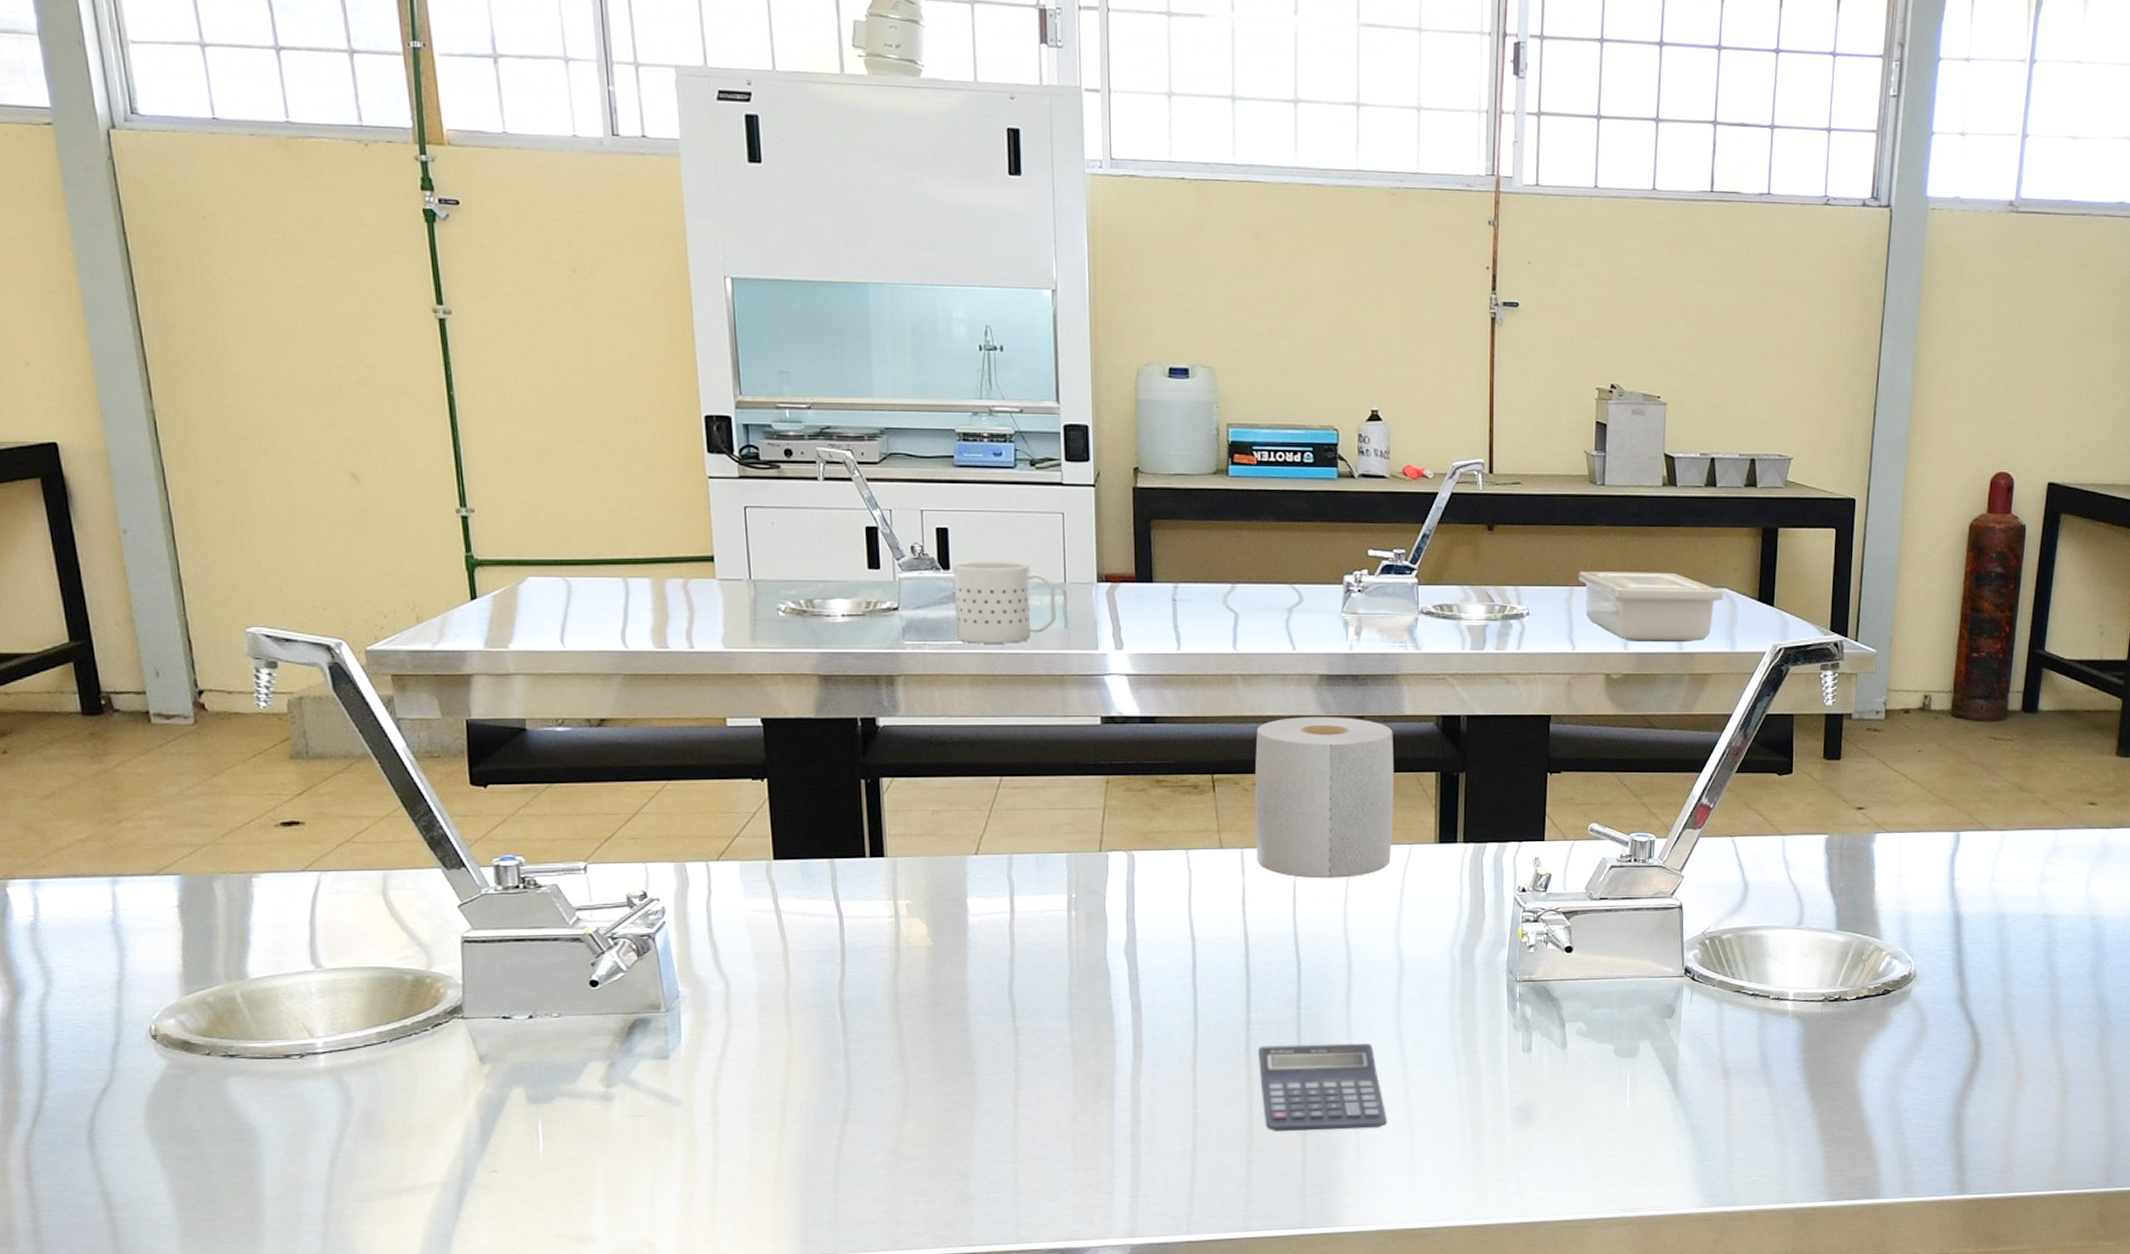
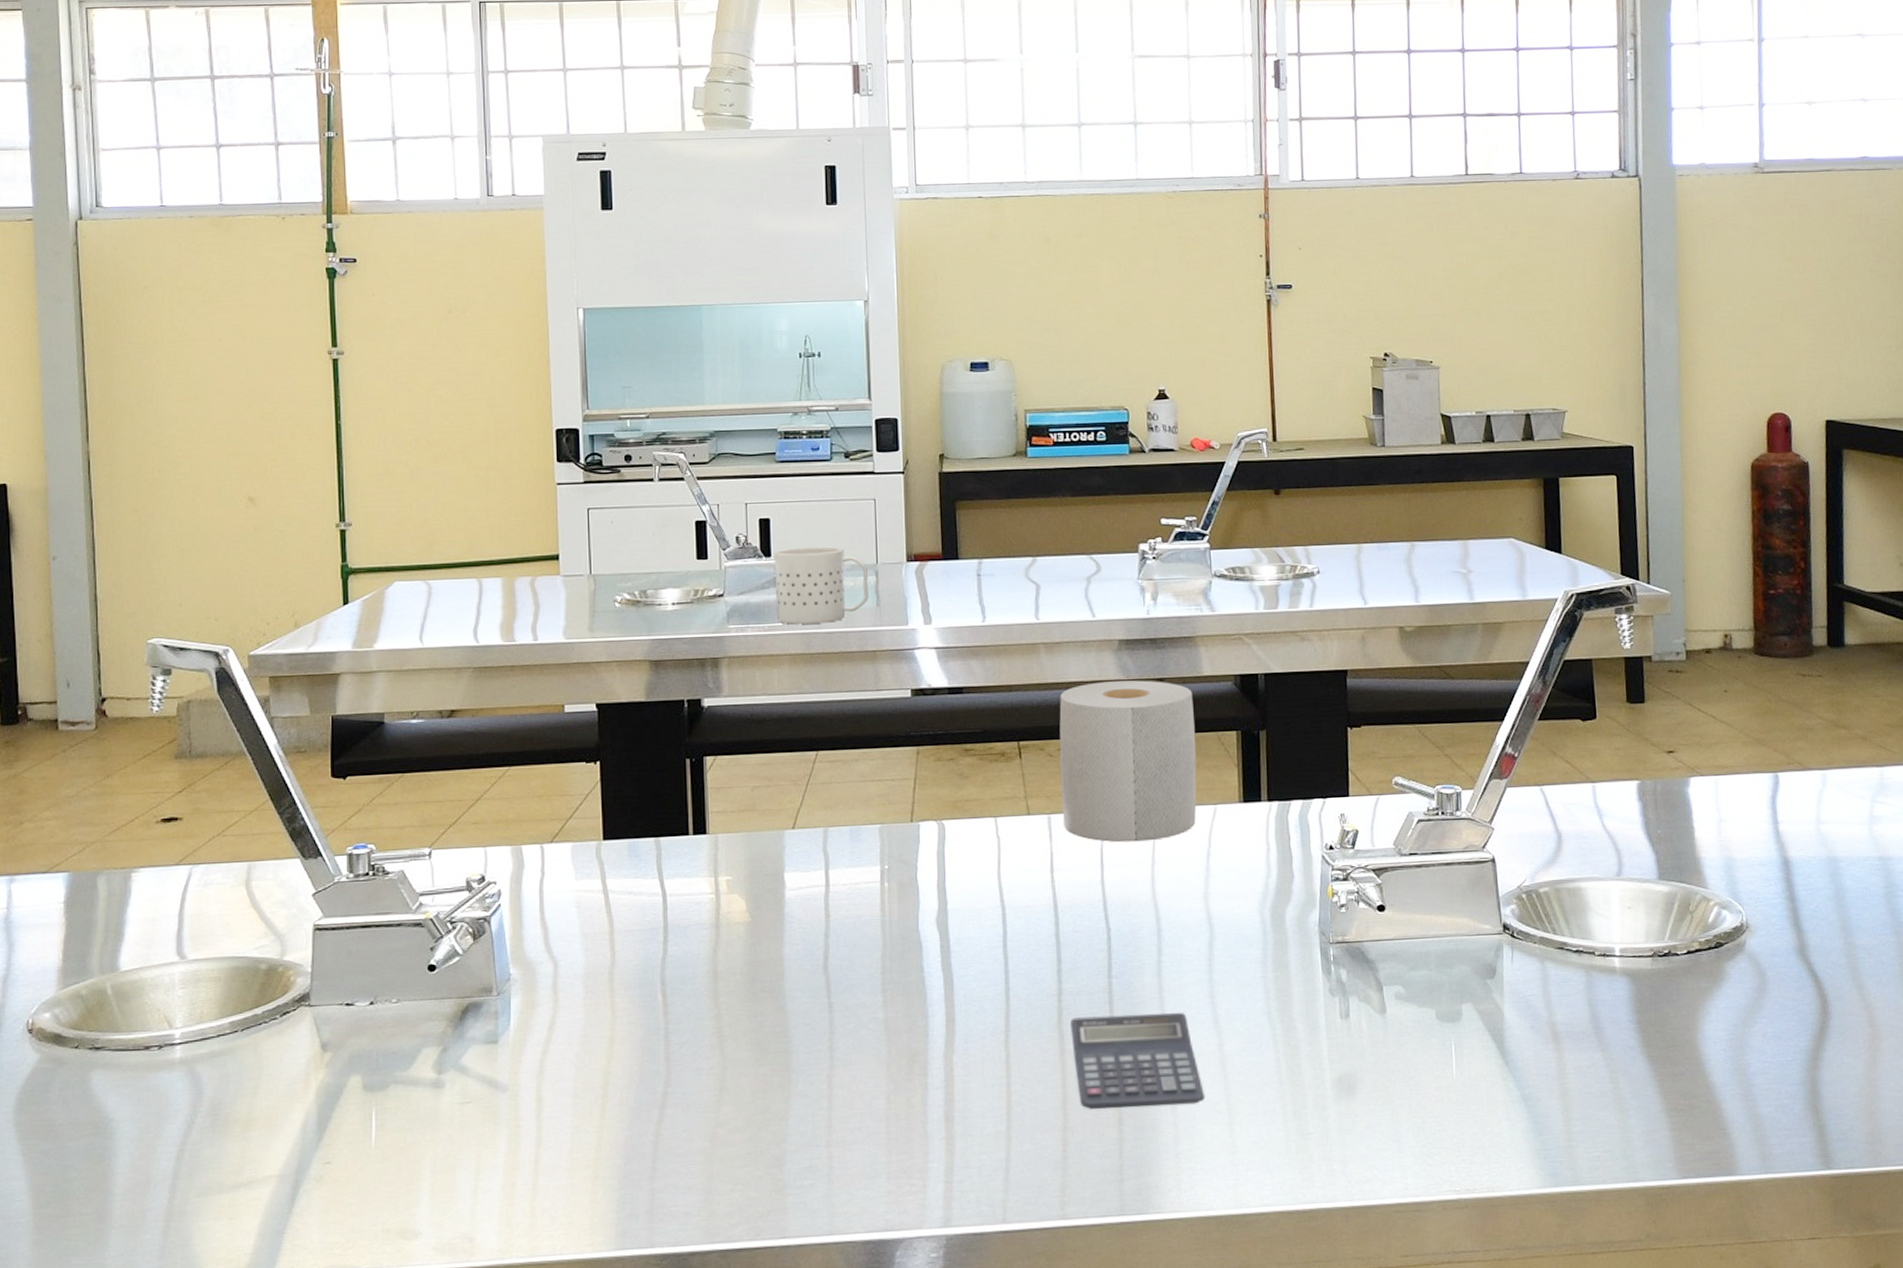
tray: present [1578,571,1723,643] -> none [1365,525,1510,594]

